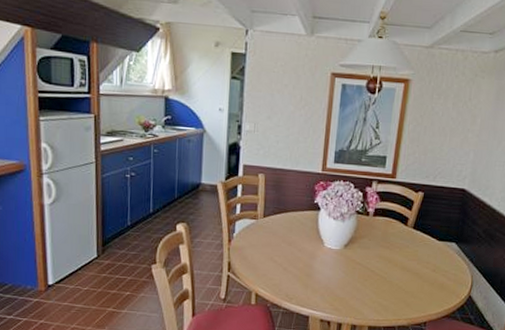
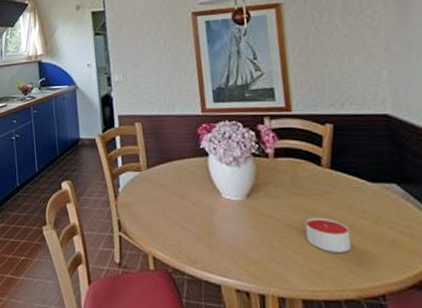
candle: none [383,265,415,292] -> present [305,217,351,253]

